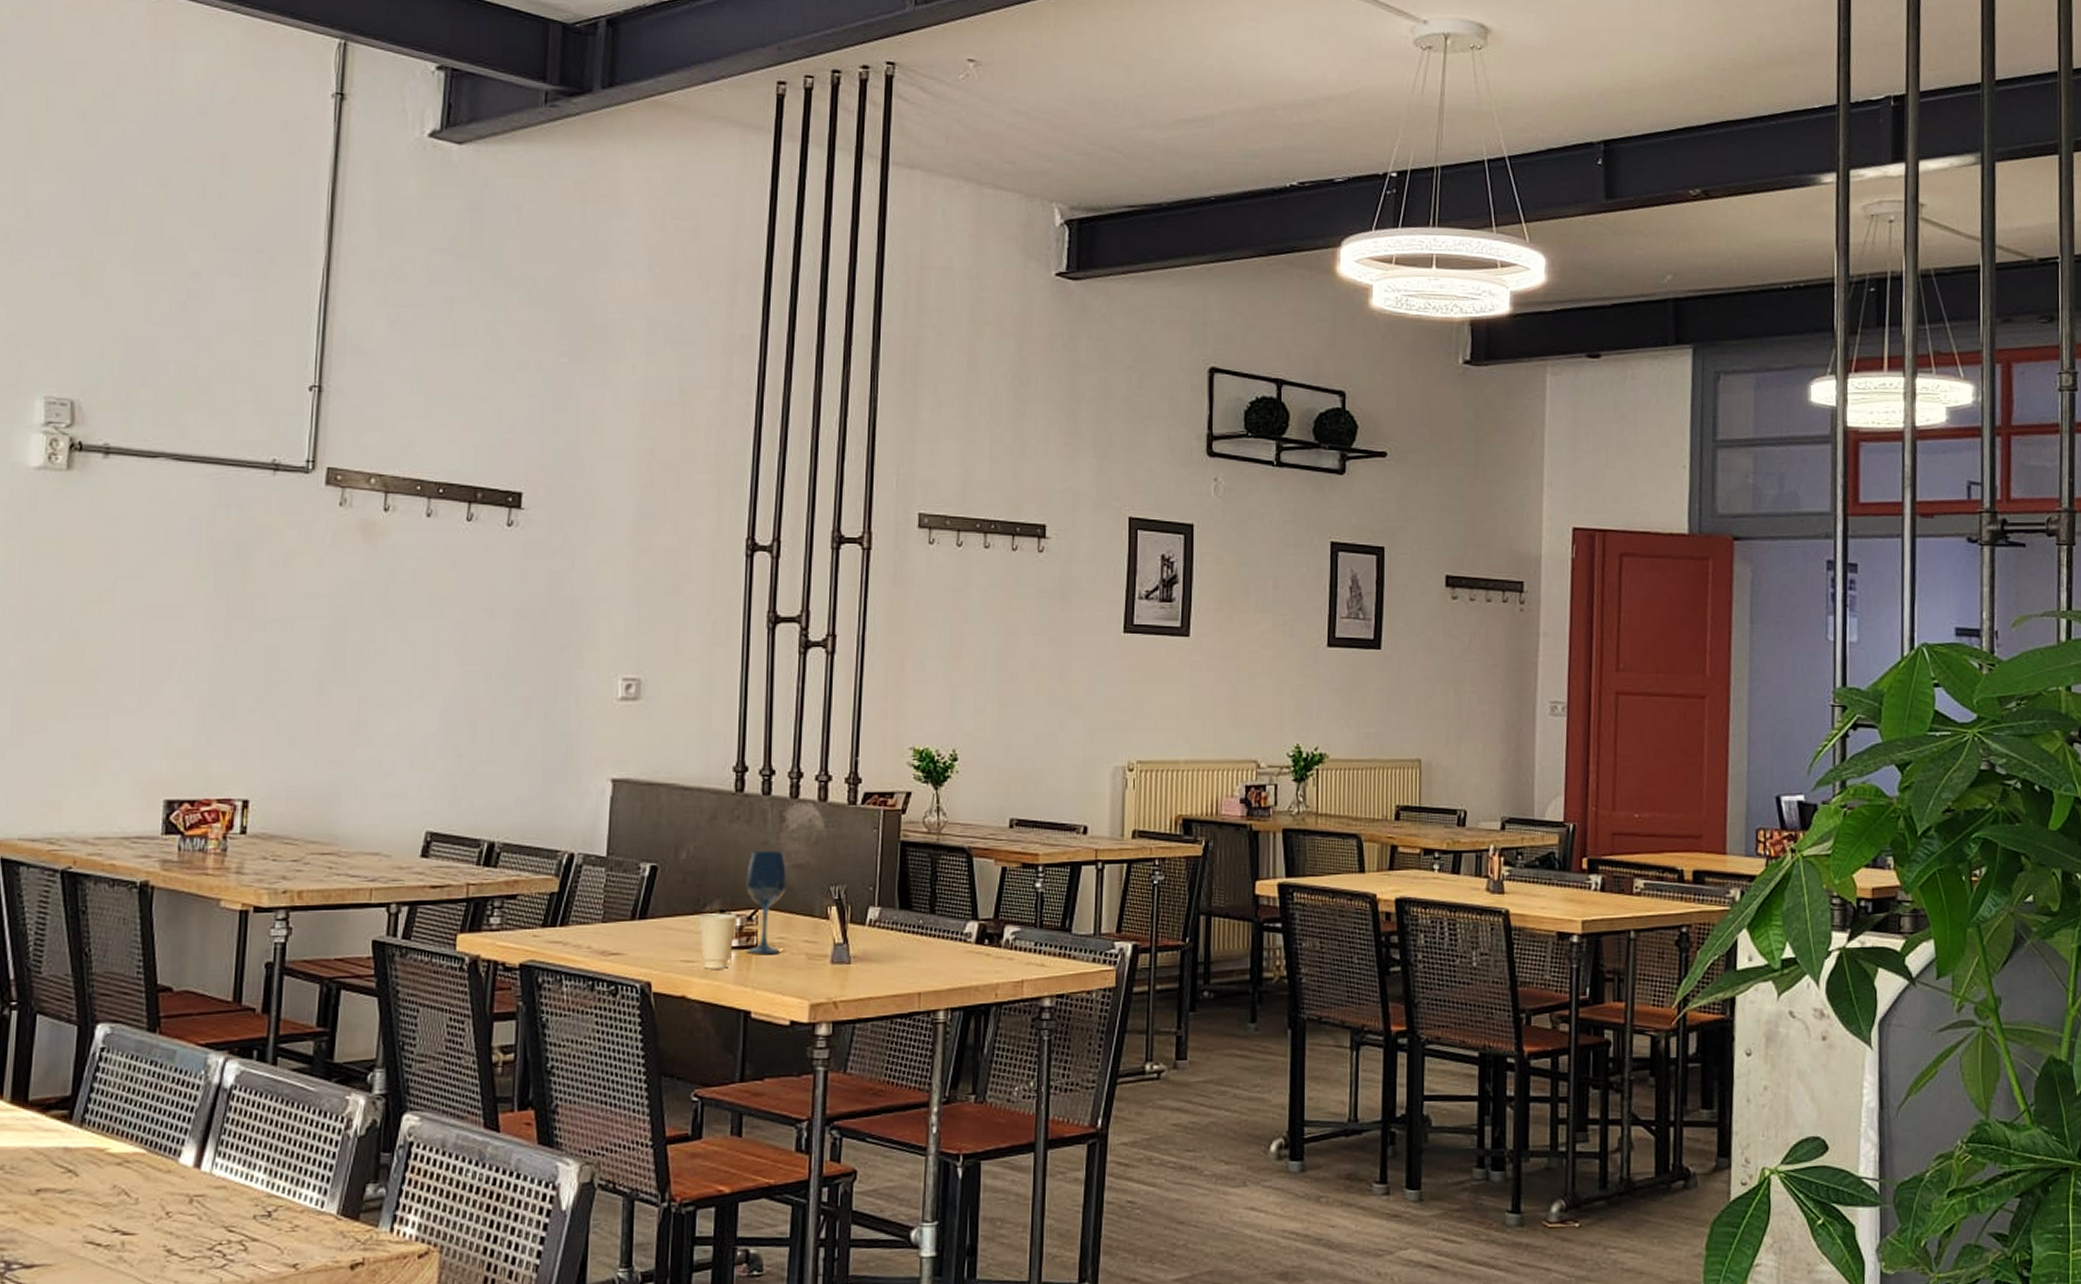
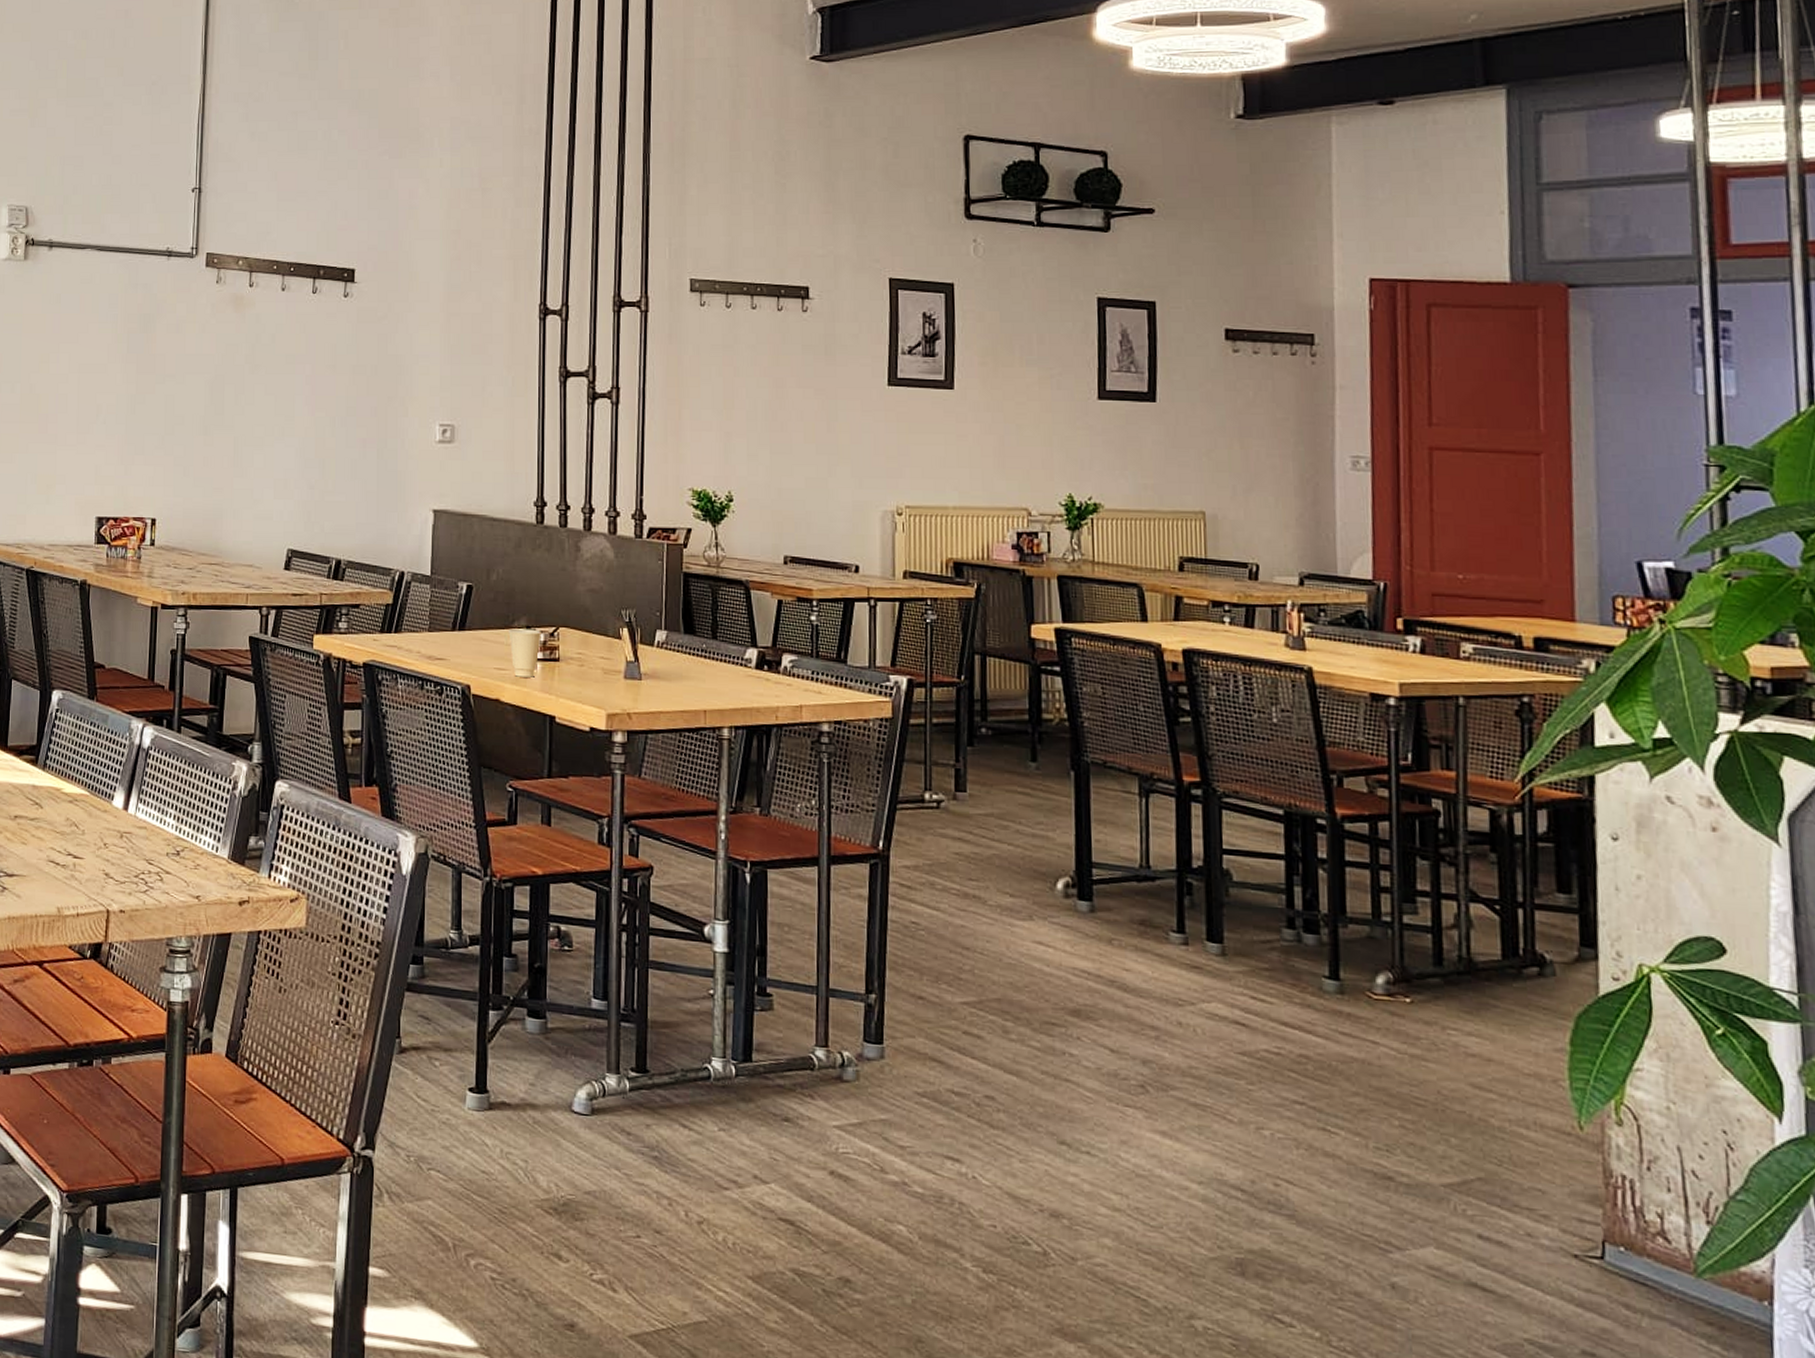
wineglass: present [746,851,788,955] -> none [548,576,584,668]

